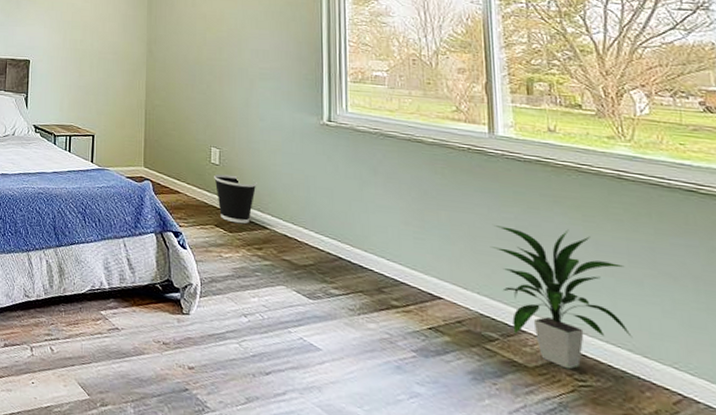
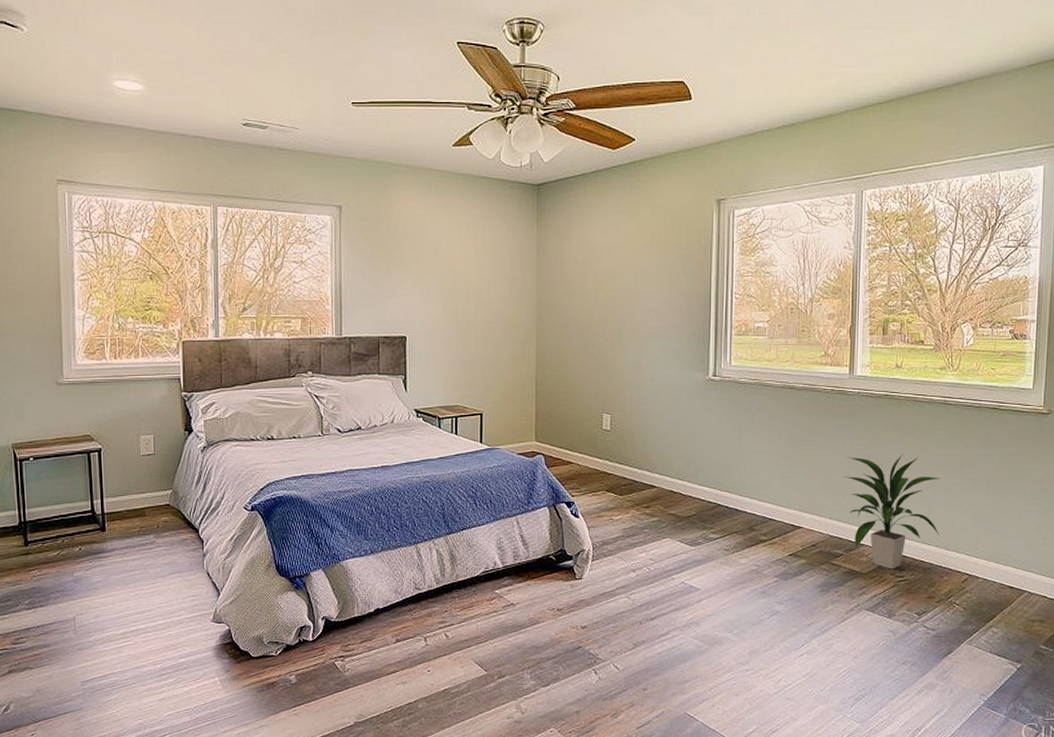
wastebasket: present [214,173,257,224] -> none [605,439,647,486]

